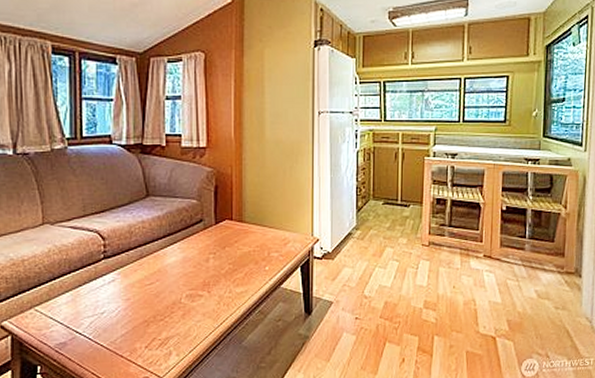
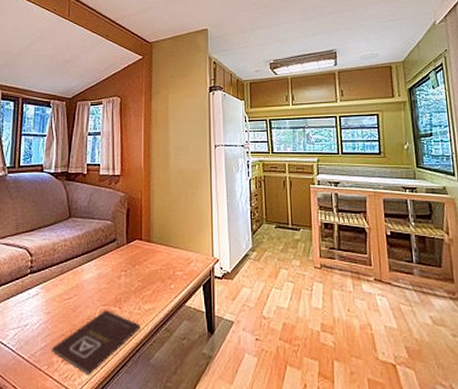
book: none [133,294,232,360] -> present [51,310,141,375]

